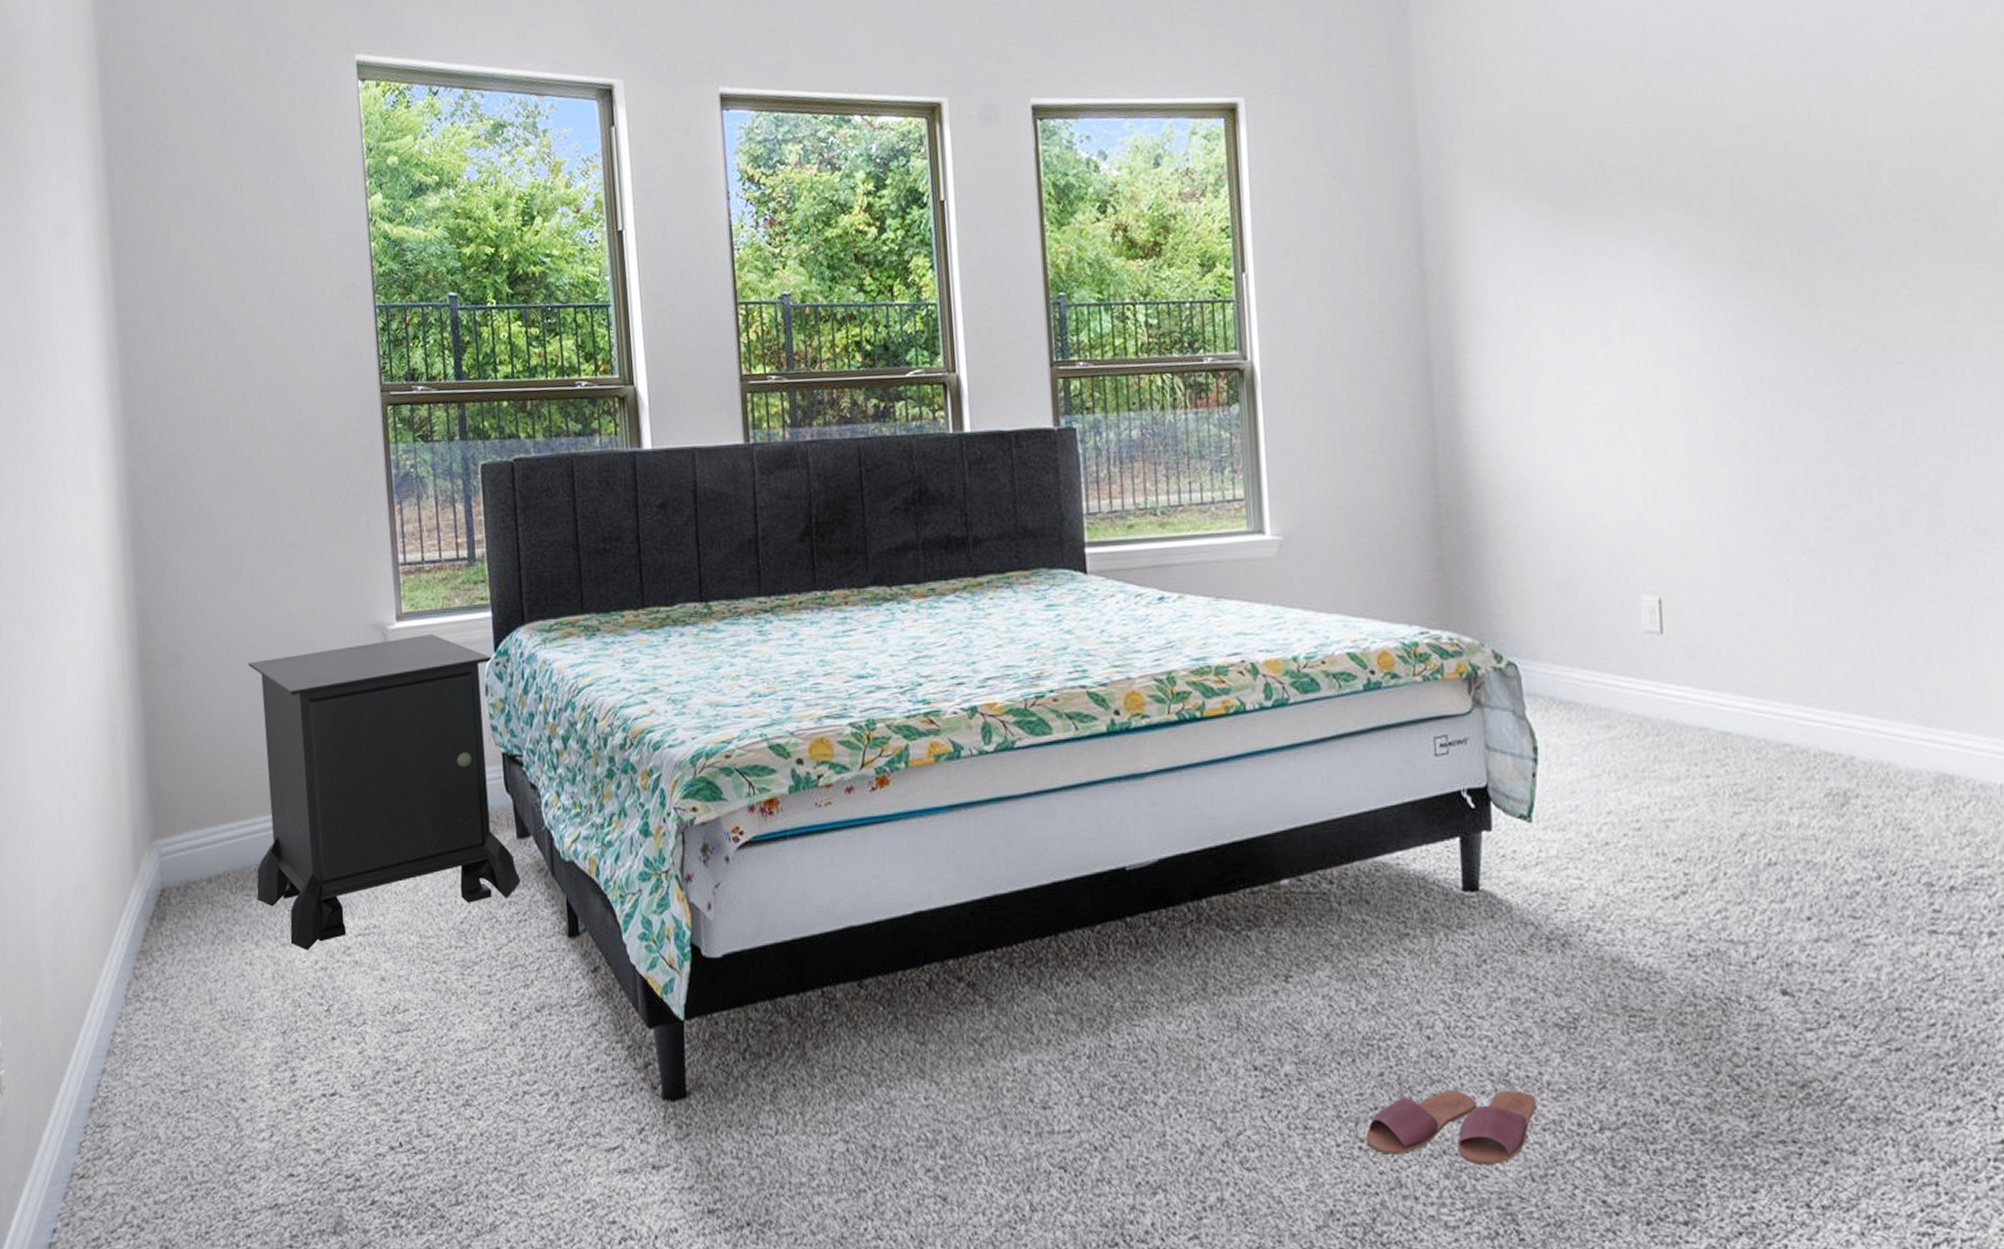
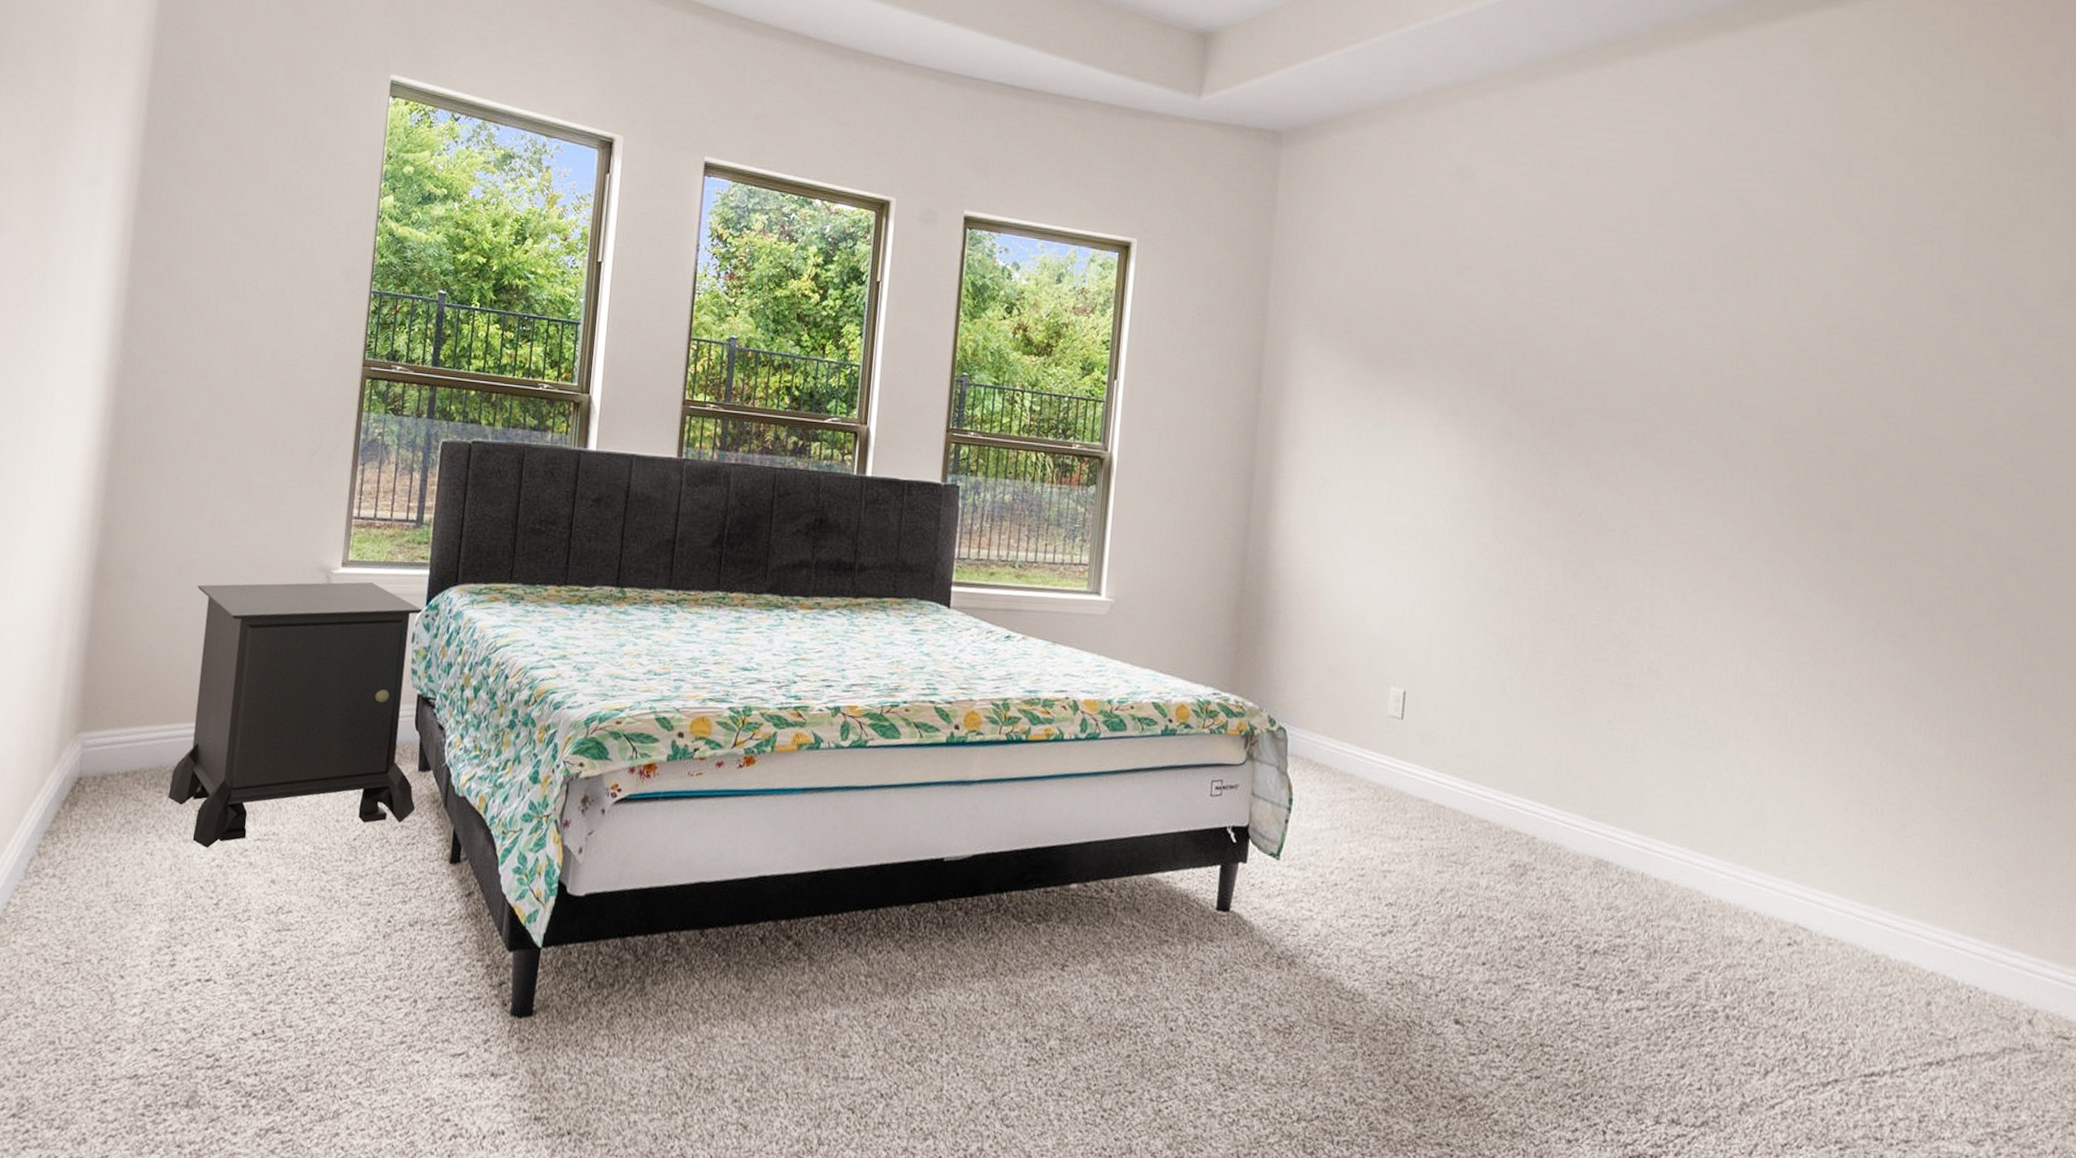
slippers: present [1366,1089,1537,1165] -> none [1108,1074,1251,1141]

